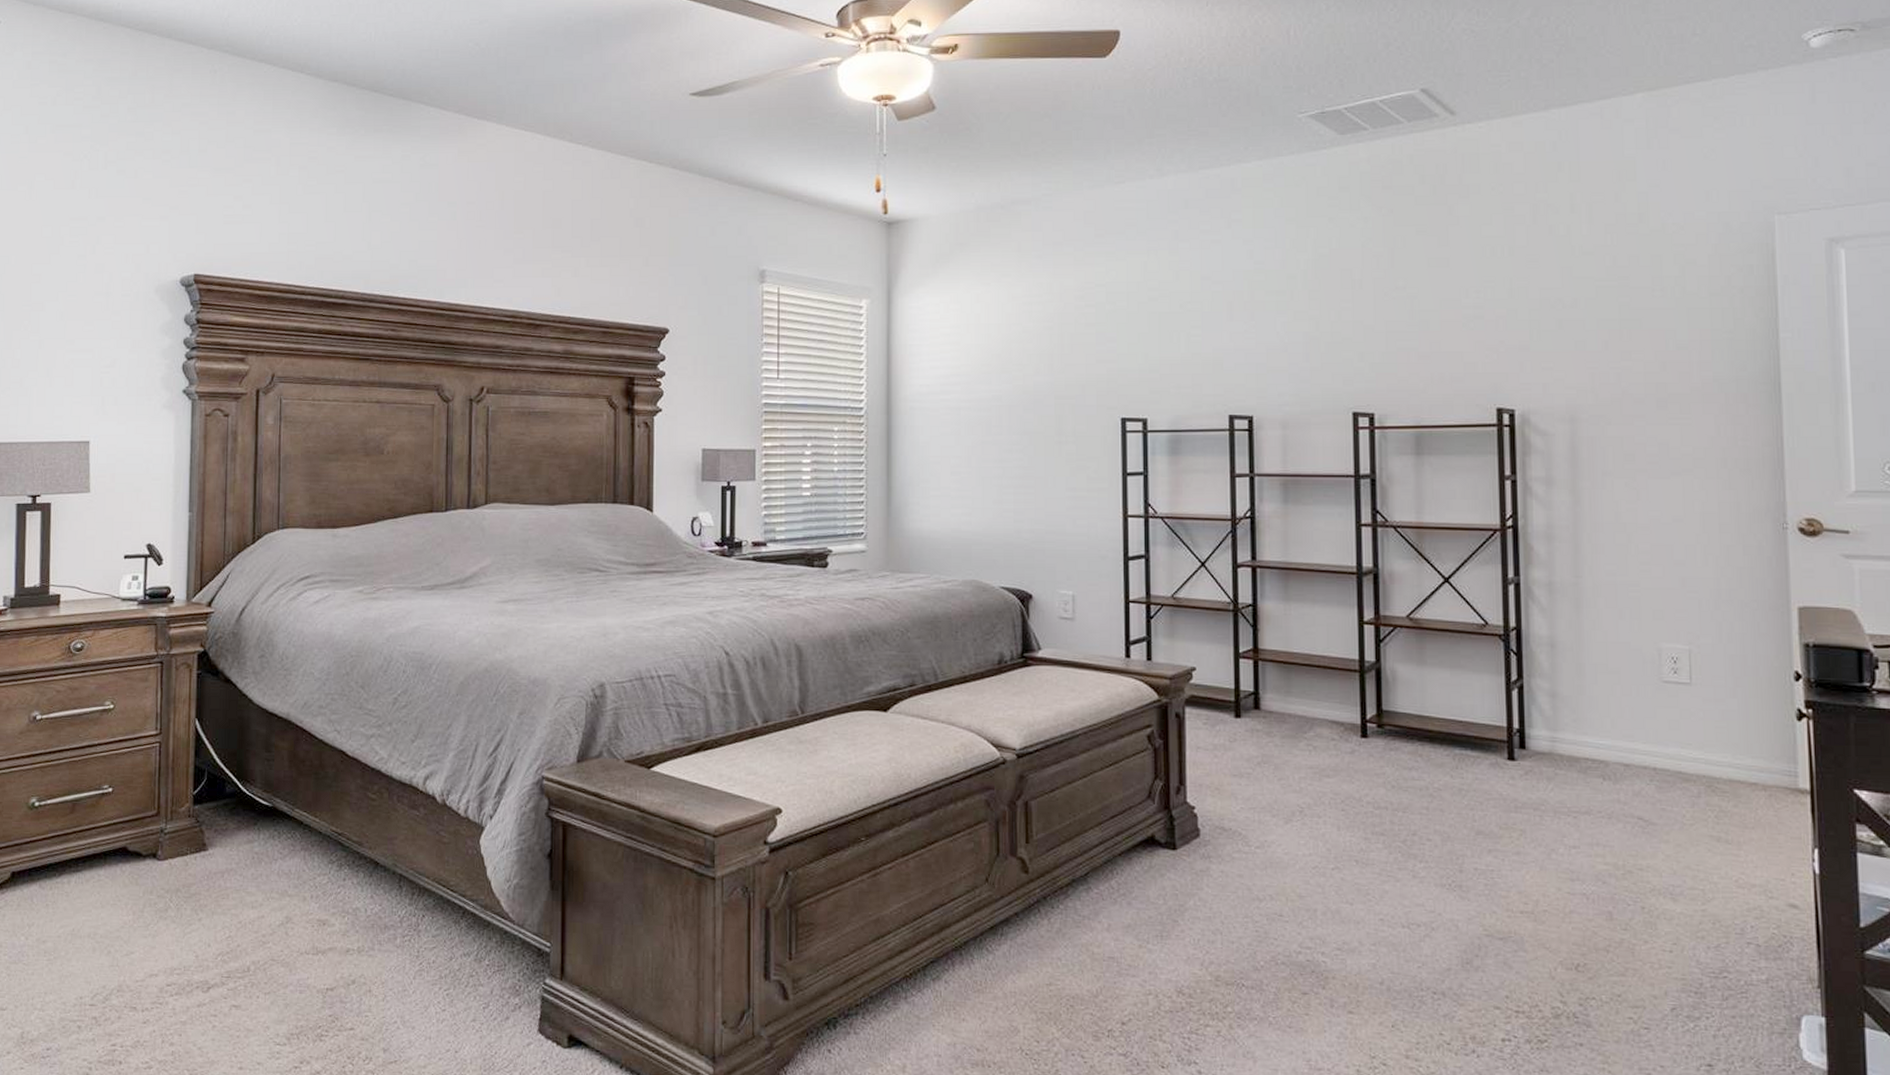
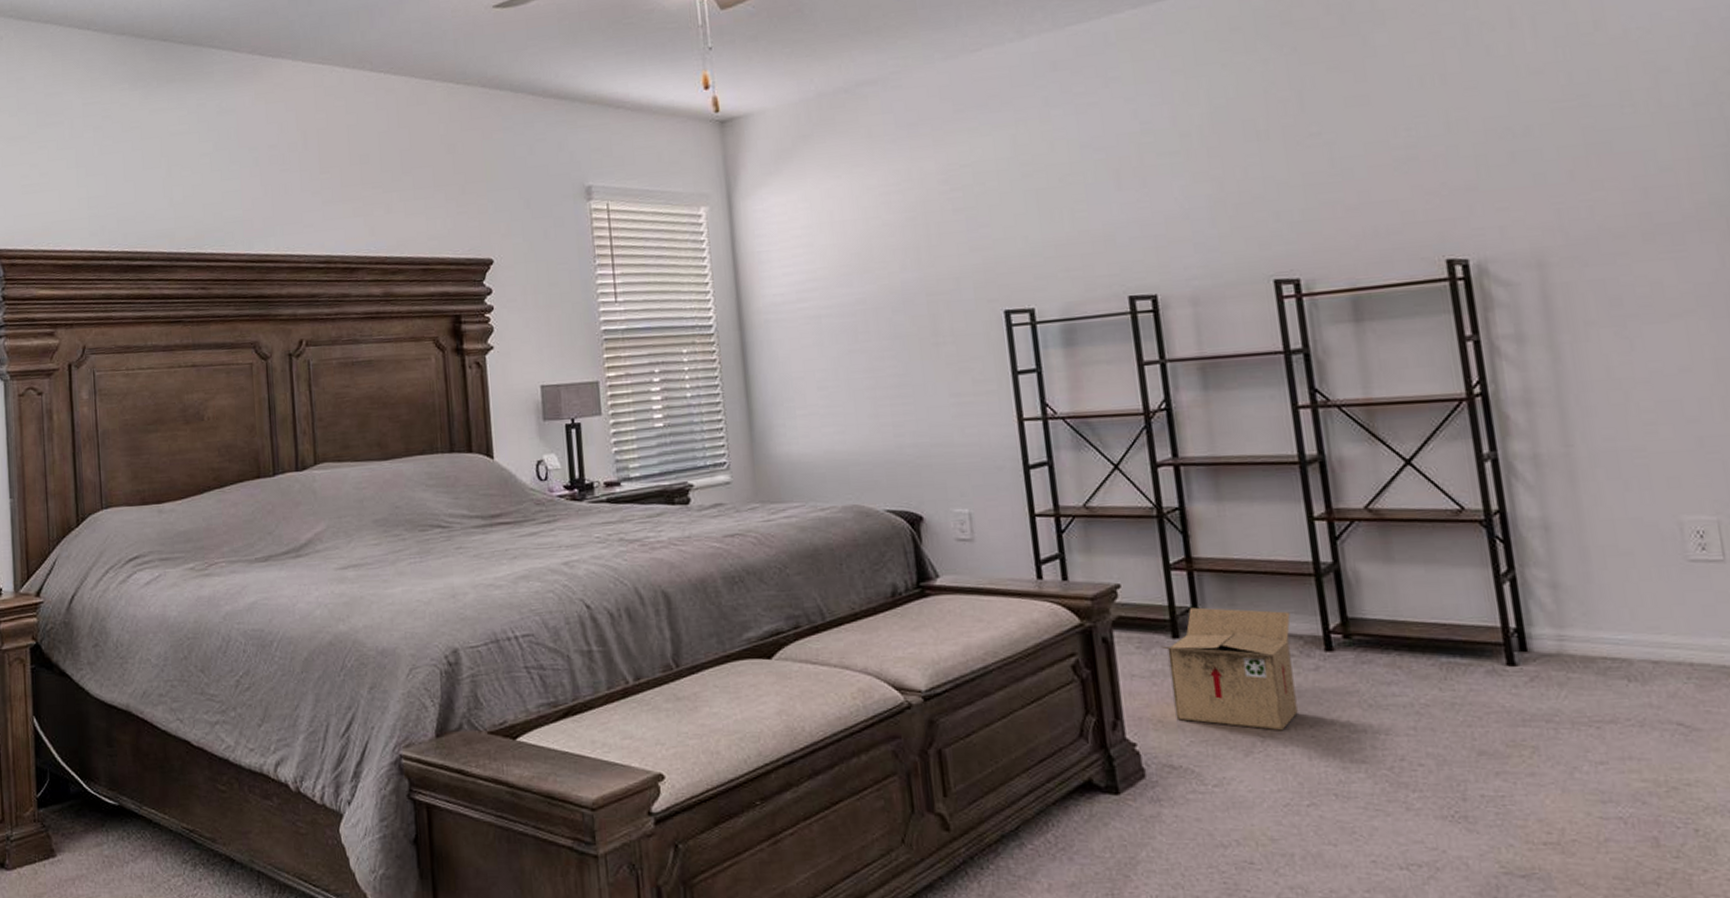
cardboard box: none [1224,692,1335,804] -> present [1161,607,1298,731]

